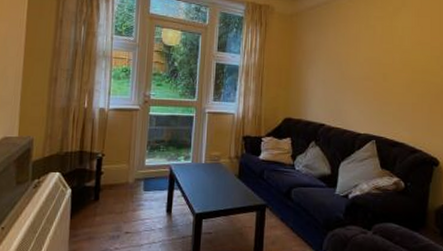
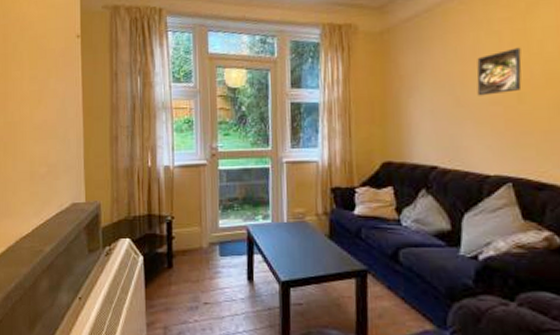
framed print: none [356,39,388,73] -> present [476,47,522,96]

